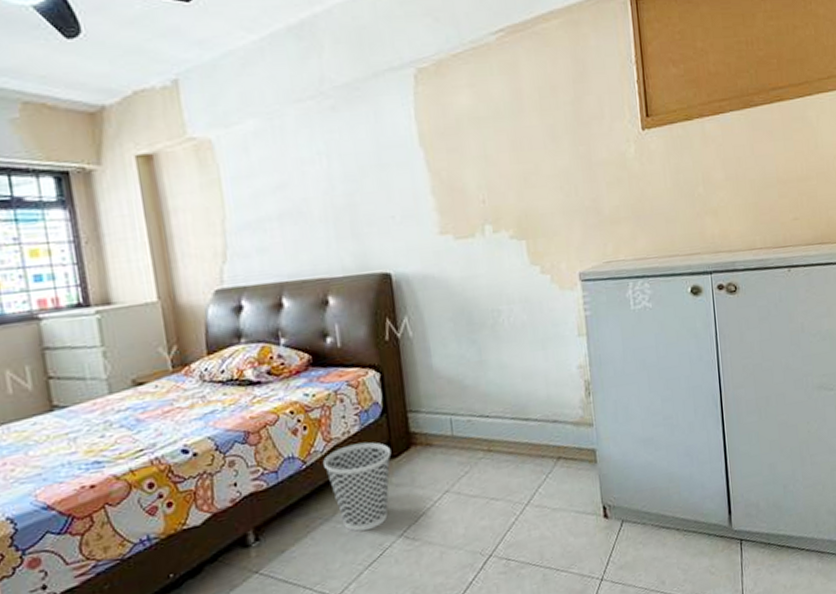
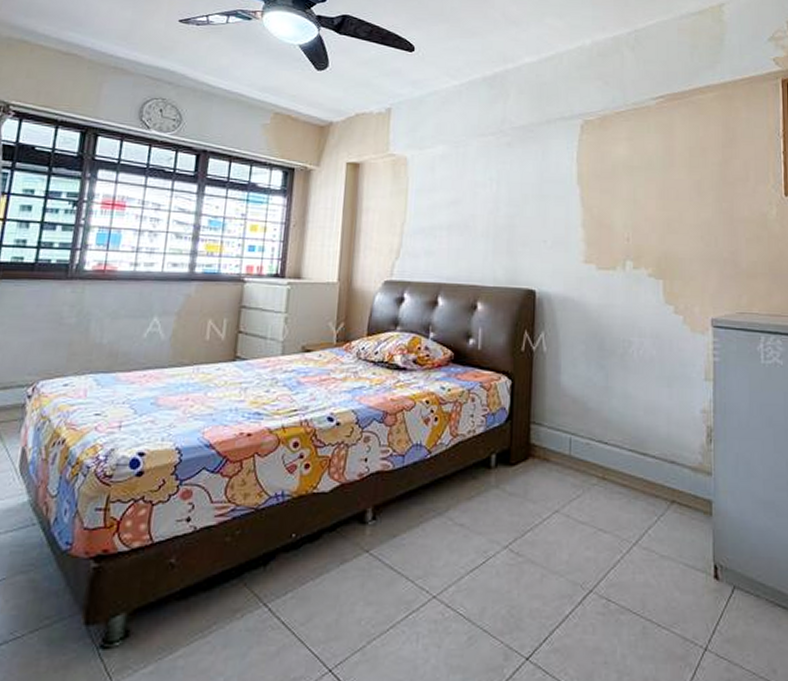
wastebasket: present [323,442,392,532] -> none [446,444,510,534]

